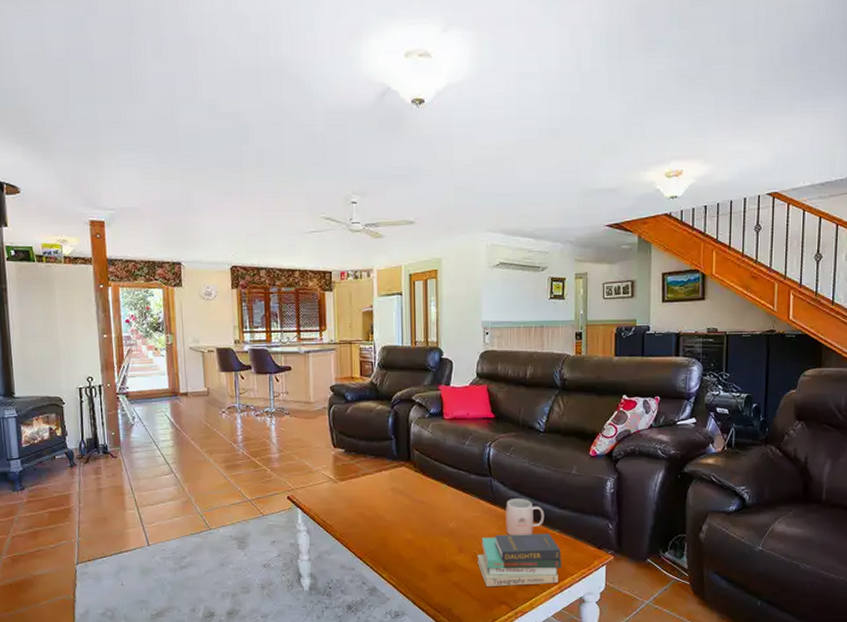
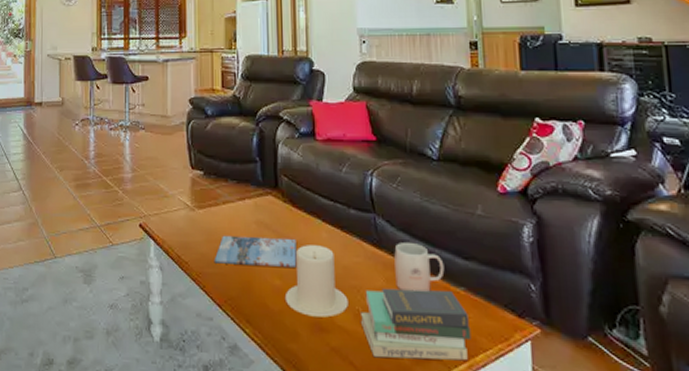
magazine: none [355,500,426,525] -> present [214,235,297,267]
candle: none [415,505,467,561] -> present [284,245,348,318]

